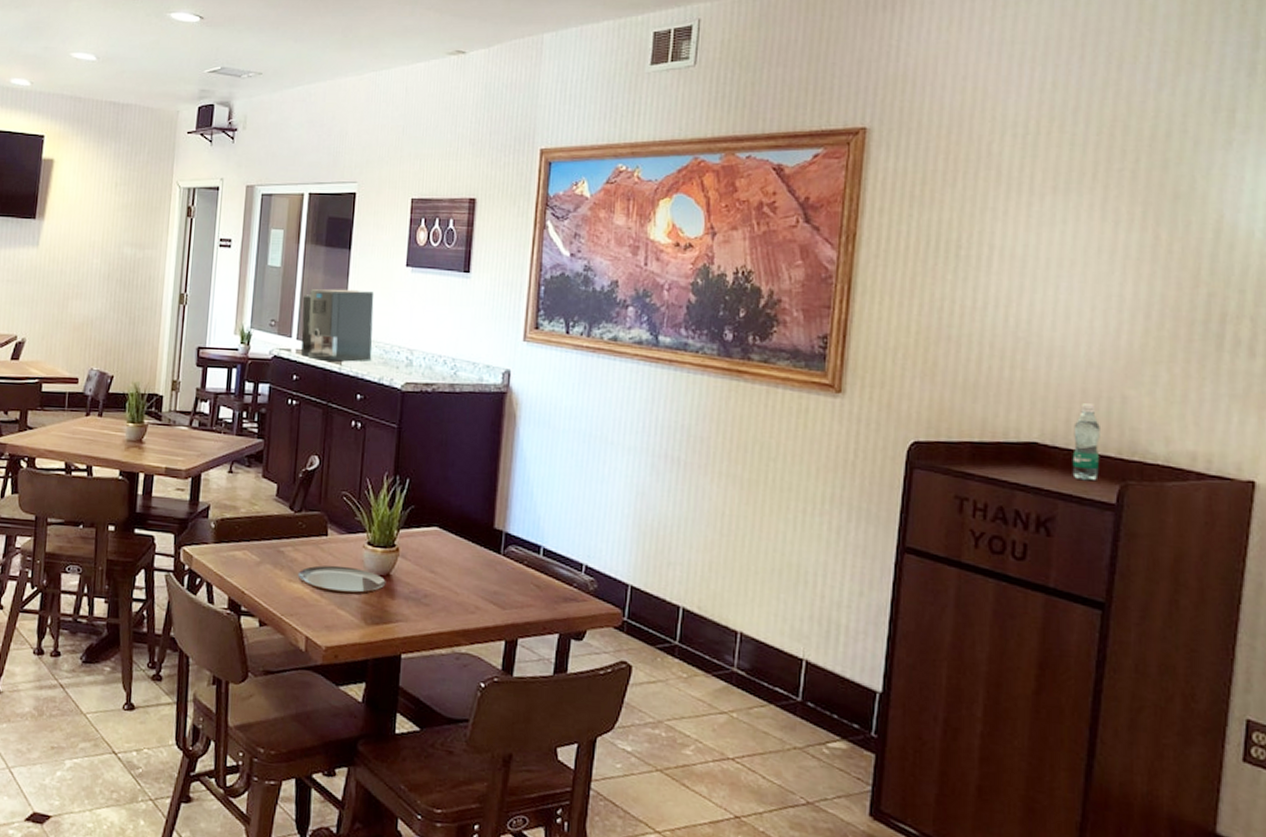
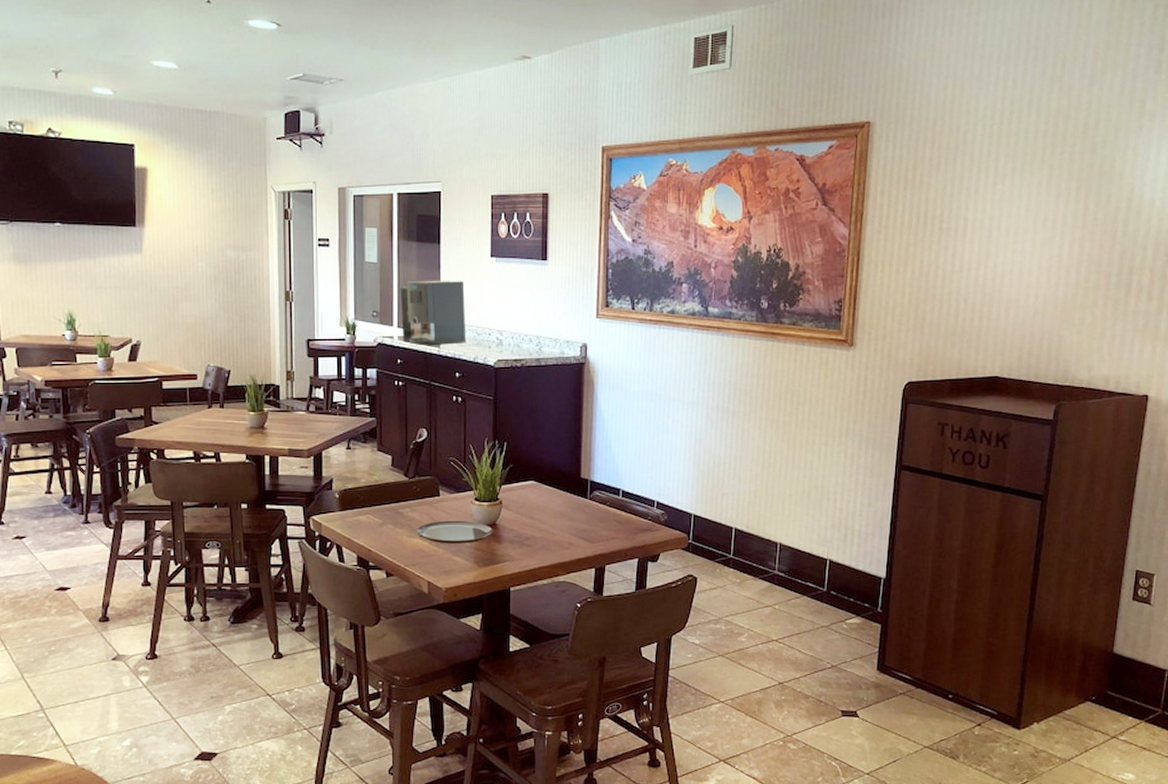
bottle: present [1072,403,1100,481] -> none [1022,343,1043,404]

